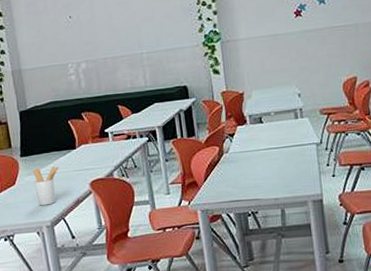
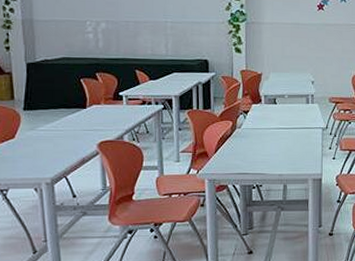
utensil holder: present [33,166,59,206] -> none [36,123,66,162]

